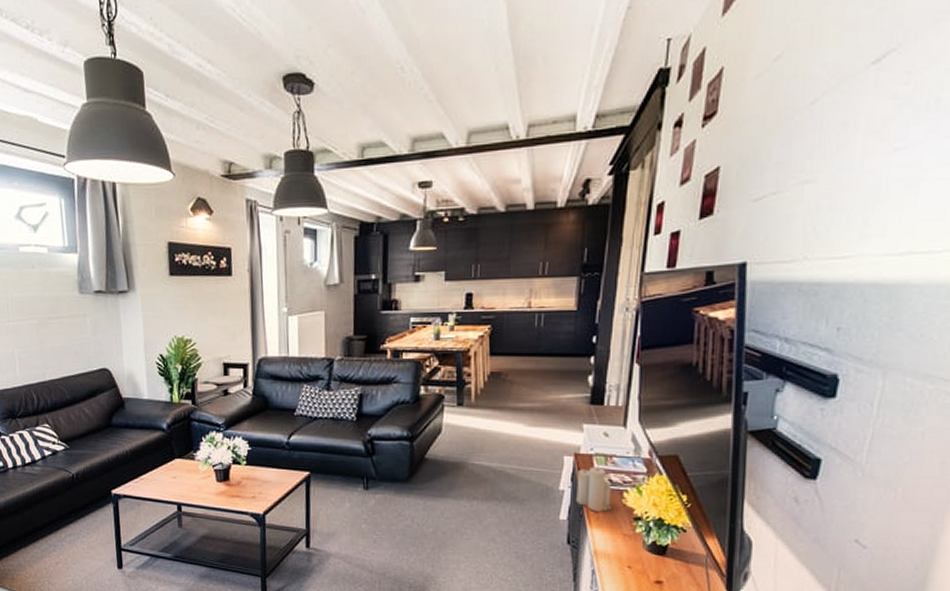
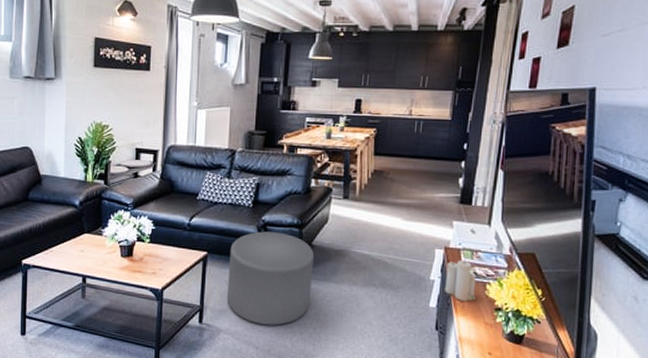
pouf: none [334,447,429,547] -> present [226,231,315,325]

